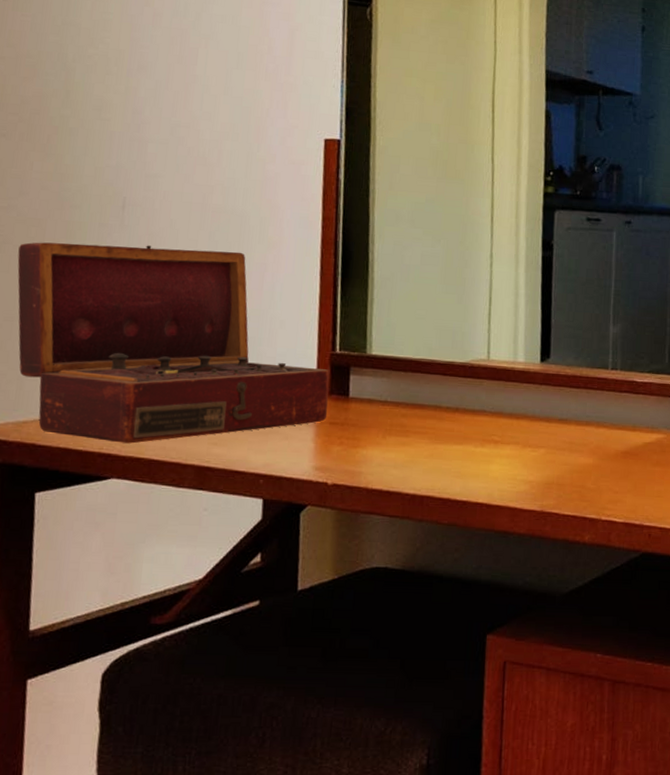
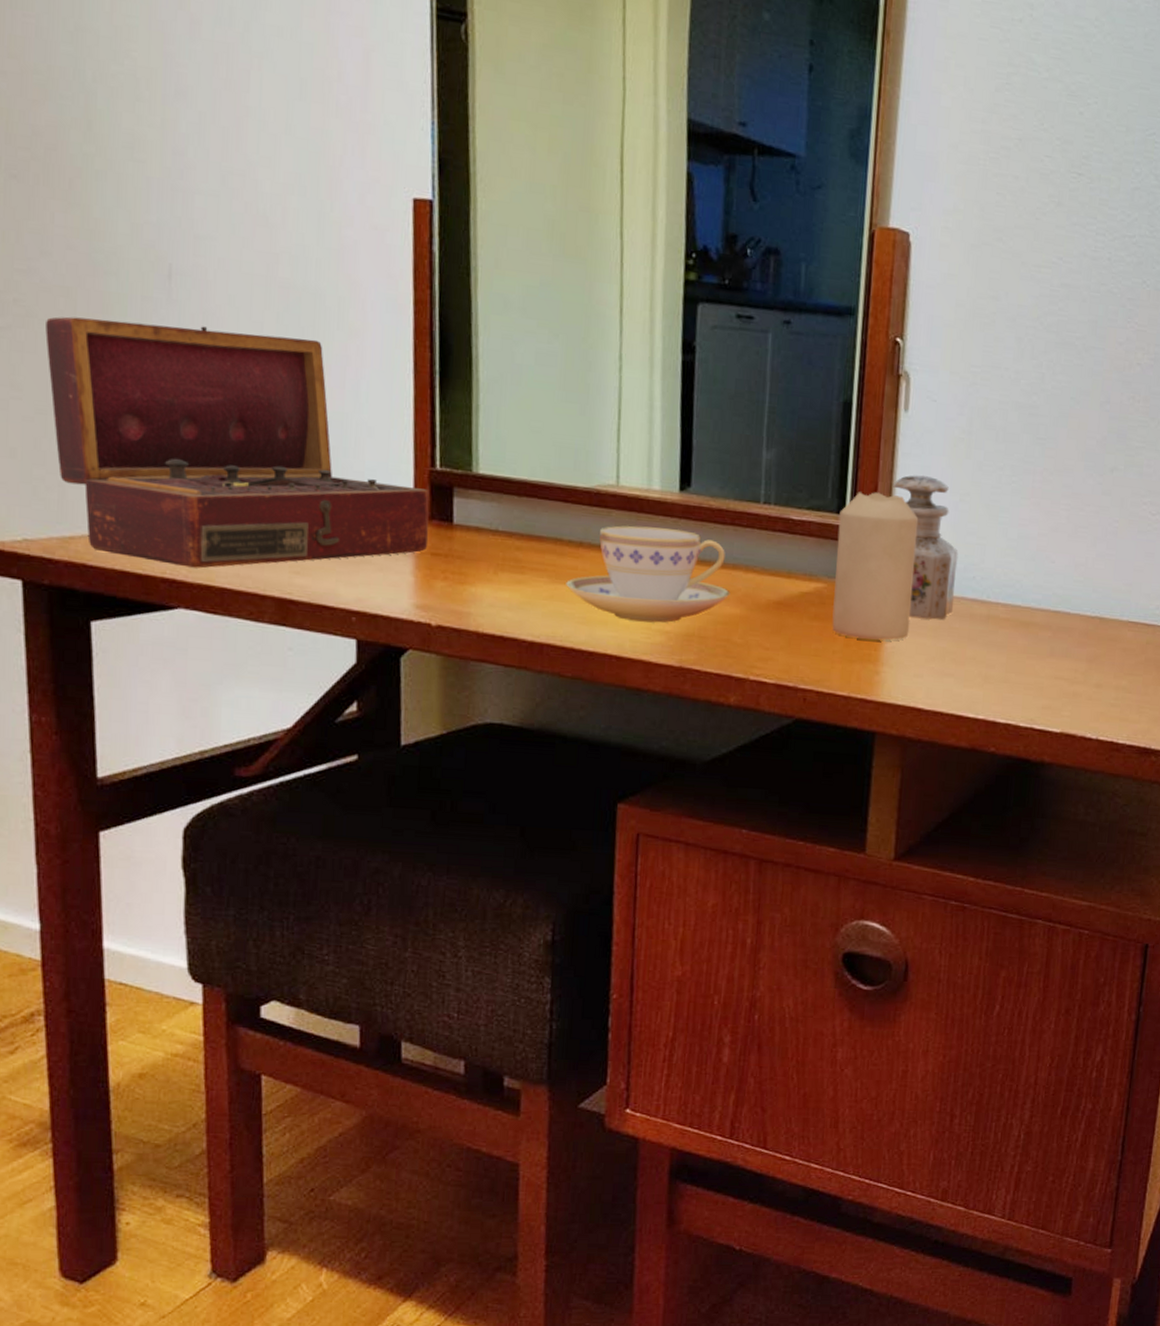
teacup: none [444,392,584,474] -> present [566,525,730,623]

